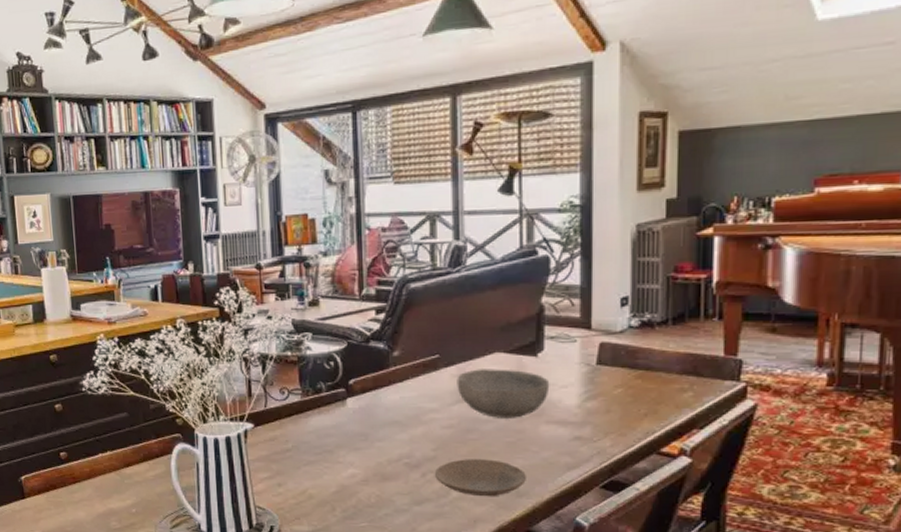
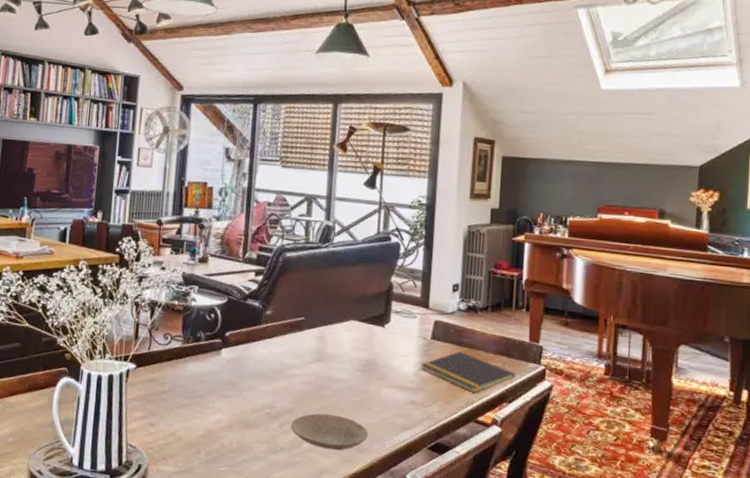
bowl: present [457,369,550,418] -> none [317,333,393,380]
notepad: none [586,375,708,422] -> present [421,351,516,393]

